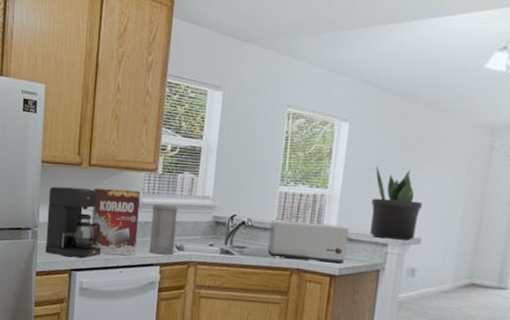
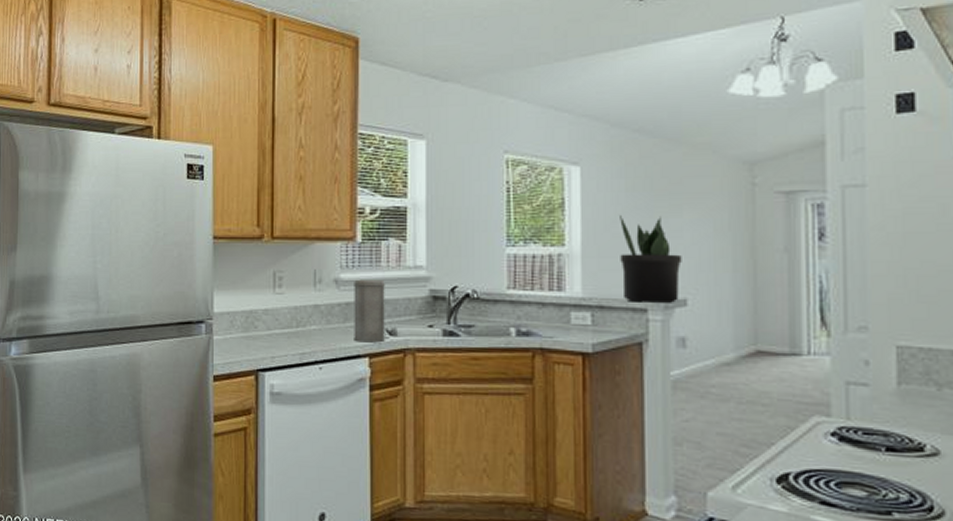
coffee maker: present [45,186,101,259] -> none [224,266,293,355]
cereal box: present [91,188,140,256] -> none [279,264,337,348]
toaster: present [268,219,349,264] -> none [501,289,599,338]

